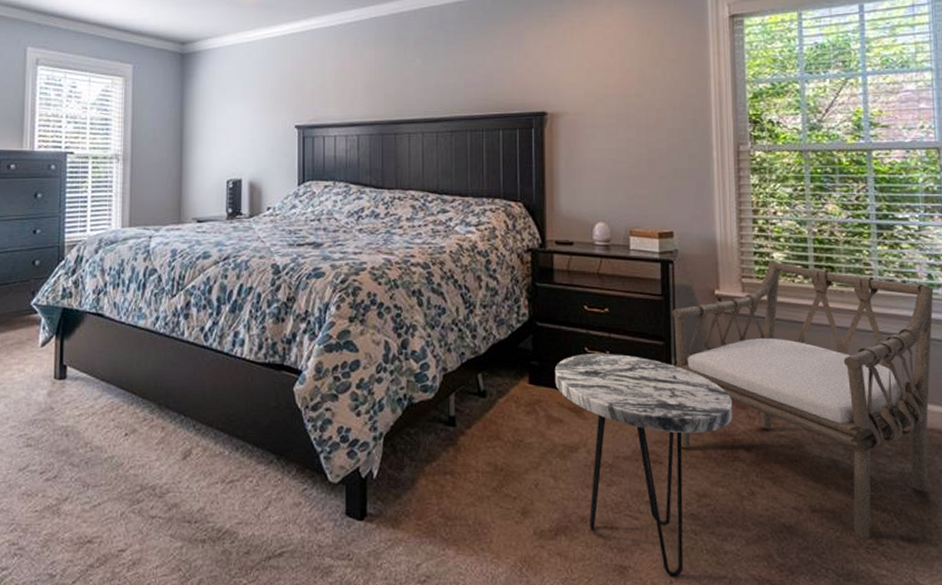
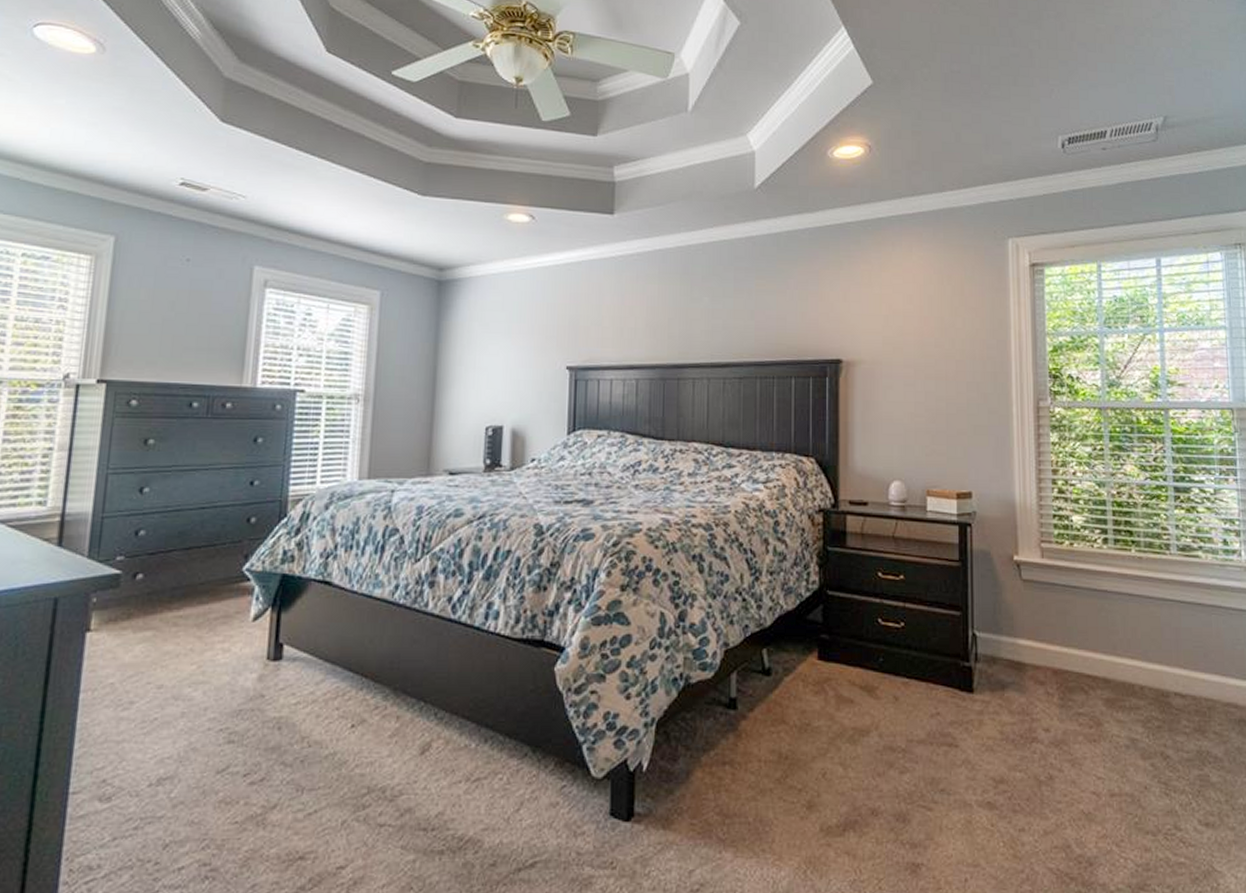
side table: present [554,354,733,577] -> none [845,626,1031,874]
armchair: present [672,260,934,538] -> none [970,524,1229,823]

